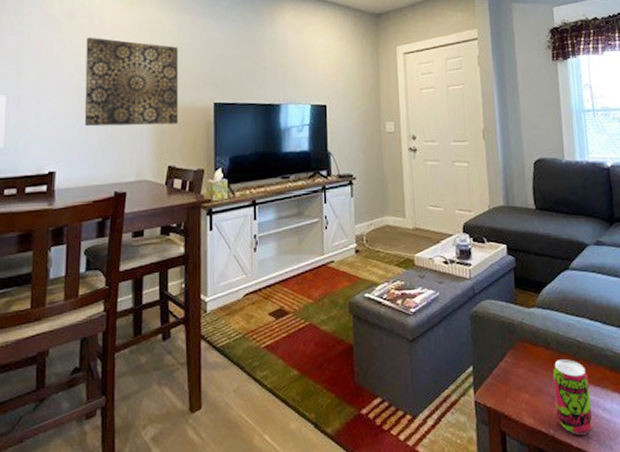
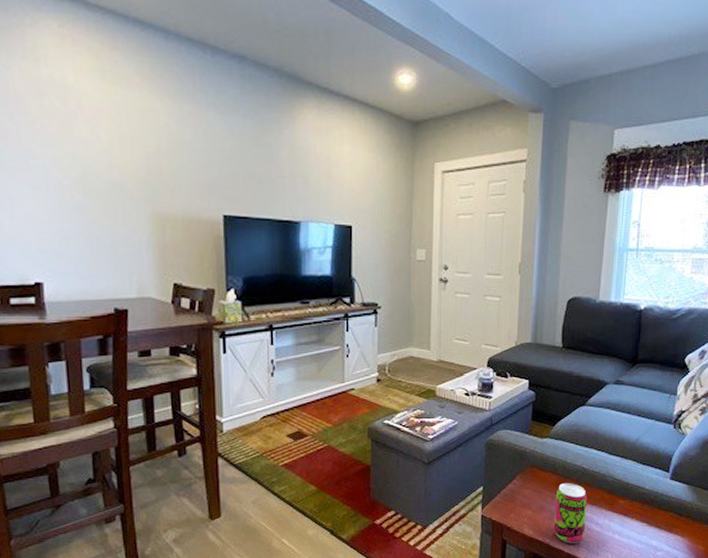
wall art: present [84,37,179,127] -> none [62,123,183,237]

